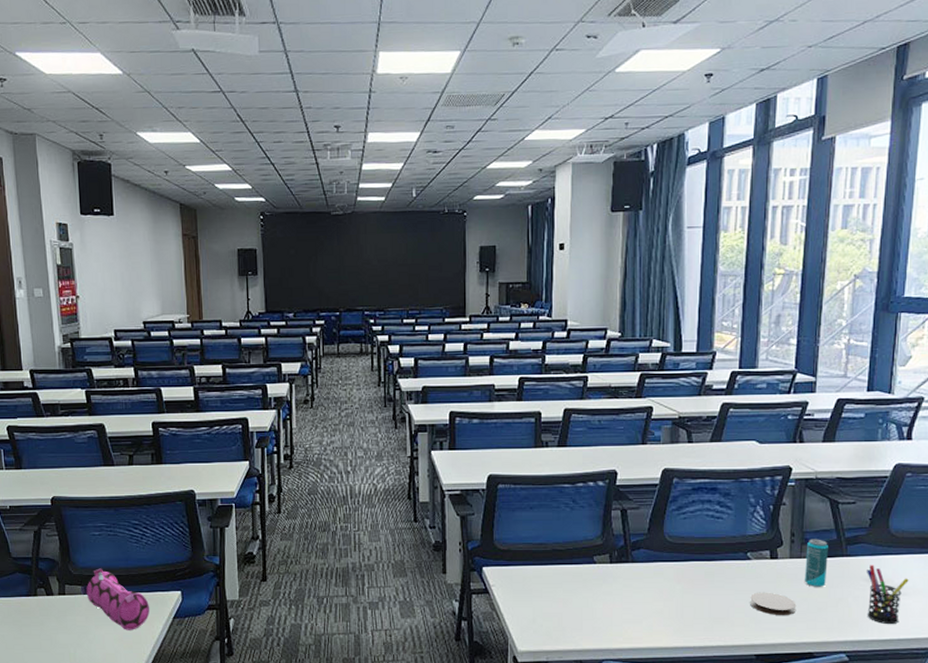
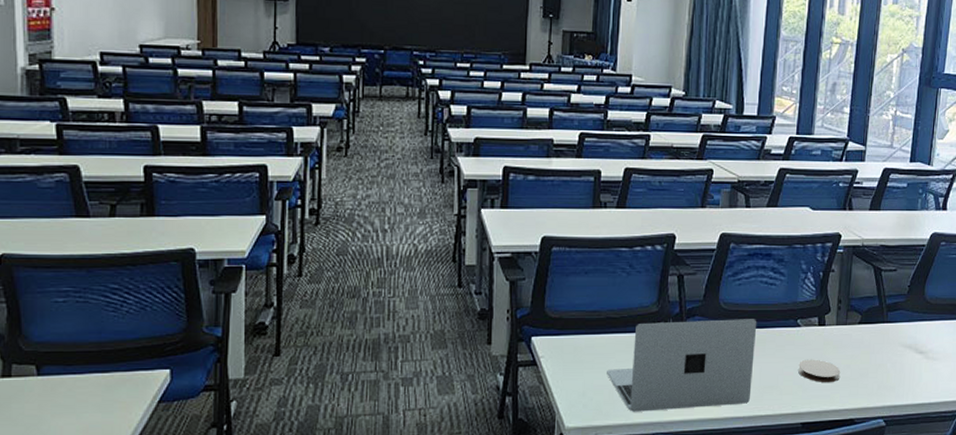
pencil case: present [80,568,150,630] -> none [33,343,128,419]
laptop: none [555,552,705,639] -> present [607,319,757,412]
beverage can: present [804,539,828,587] -> none [848,305,871,353]
pen holder: present [867,565,909,625] -> none [903,331,940,389]

